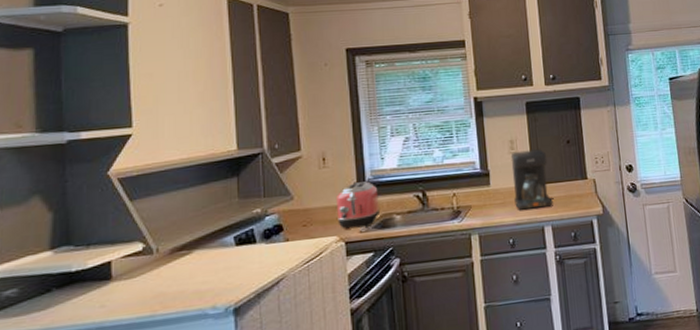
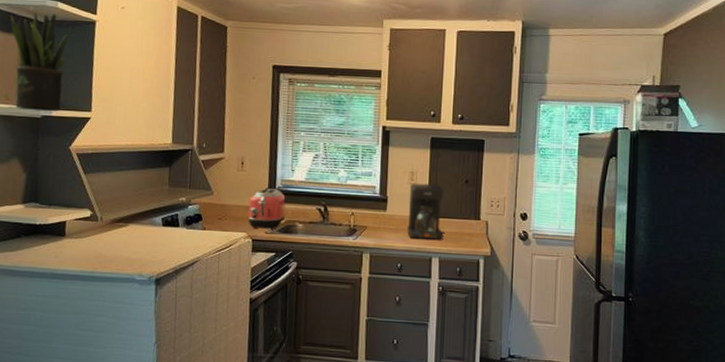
potted plant: none [15,19,94,137] -> present [10,10,69,112]

